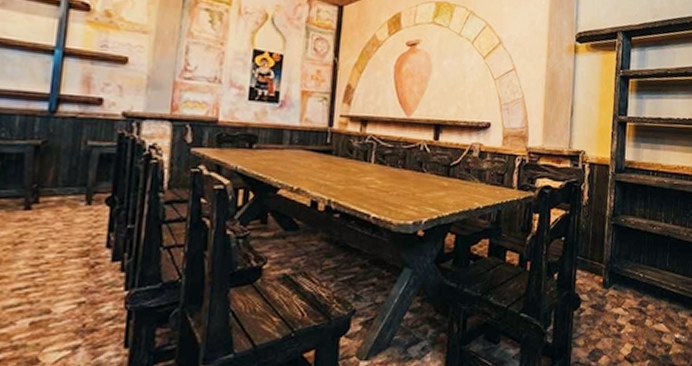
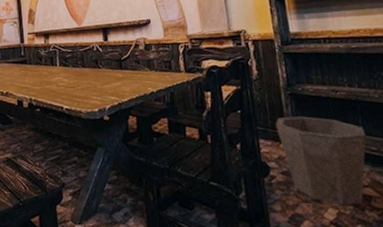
waste bin: none [595,248,670,341] -> present [276,116,367,205]

